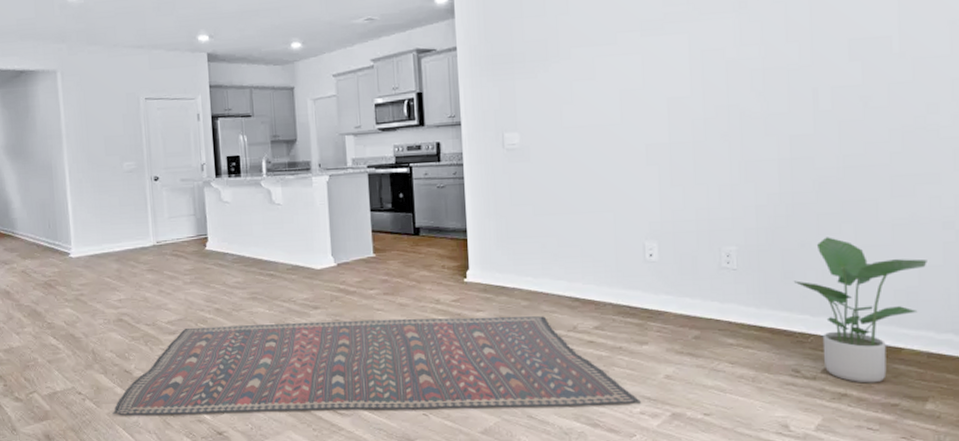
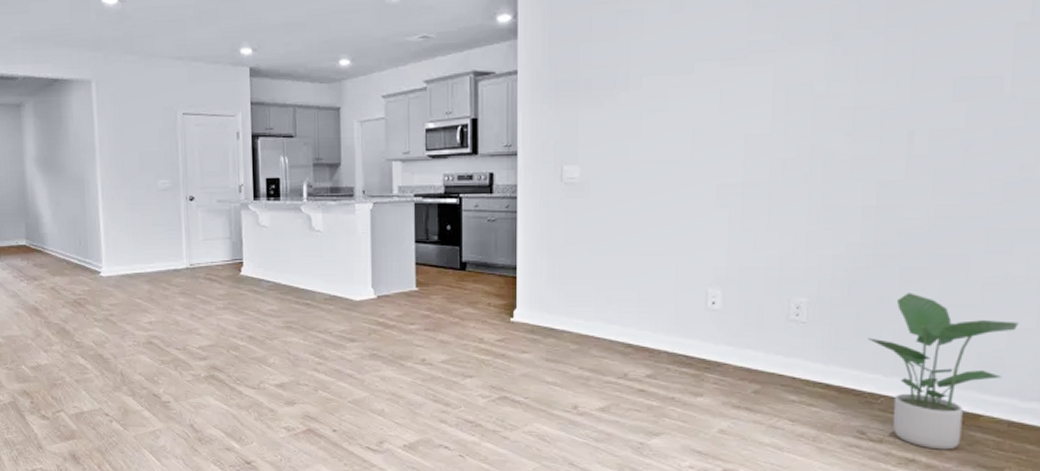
area rug: present [113,316,641,416] -> none [140,354,691,457]

